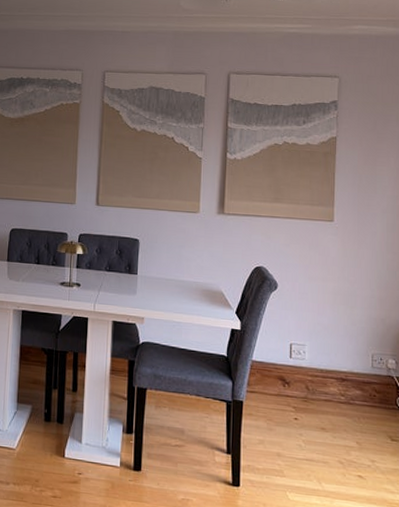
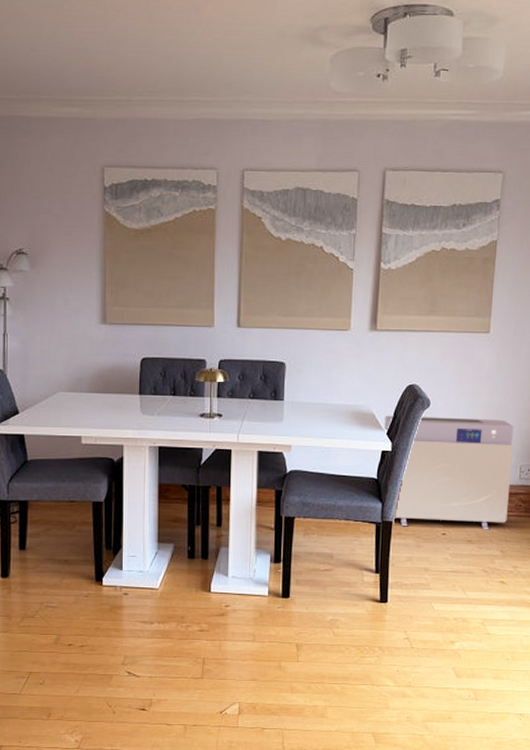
air purifier: none [233,294,364,419] -> present [384,415,514,530]

